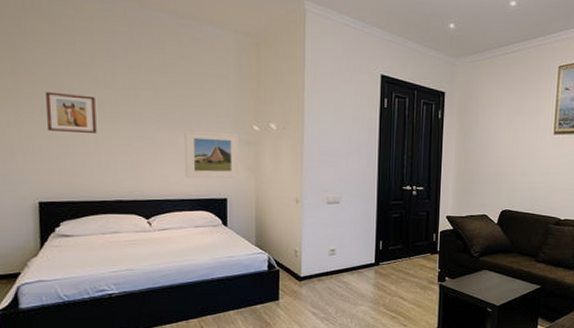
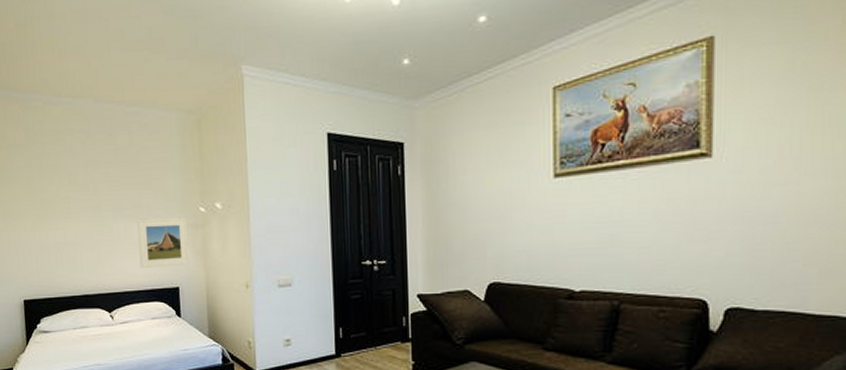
wall art: present [44,91,97,133] -> none [24,194,65,232]

